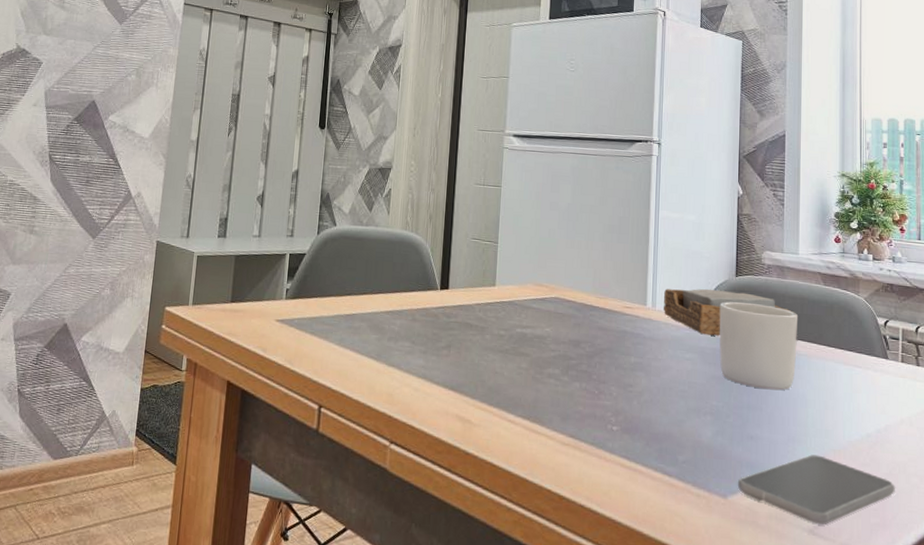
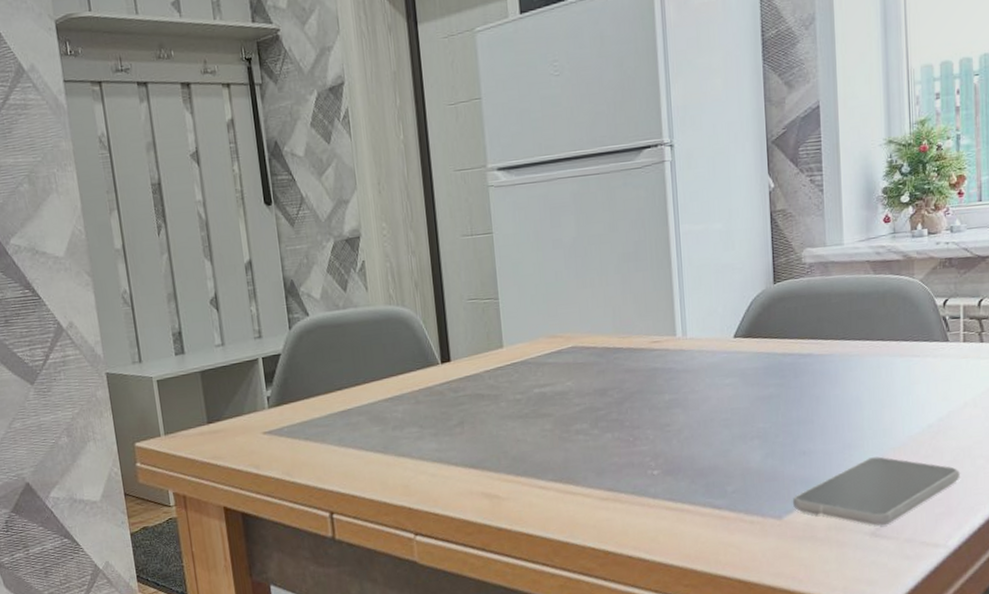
napkin holder: present [663,288,794,336] -> none [695,300,842,355]
mug: present [719,302,799,391] -> none [758,308,848,401]

